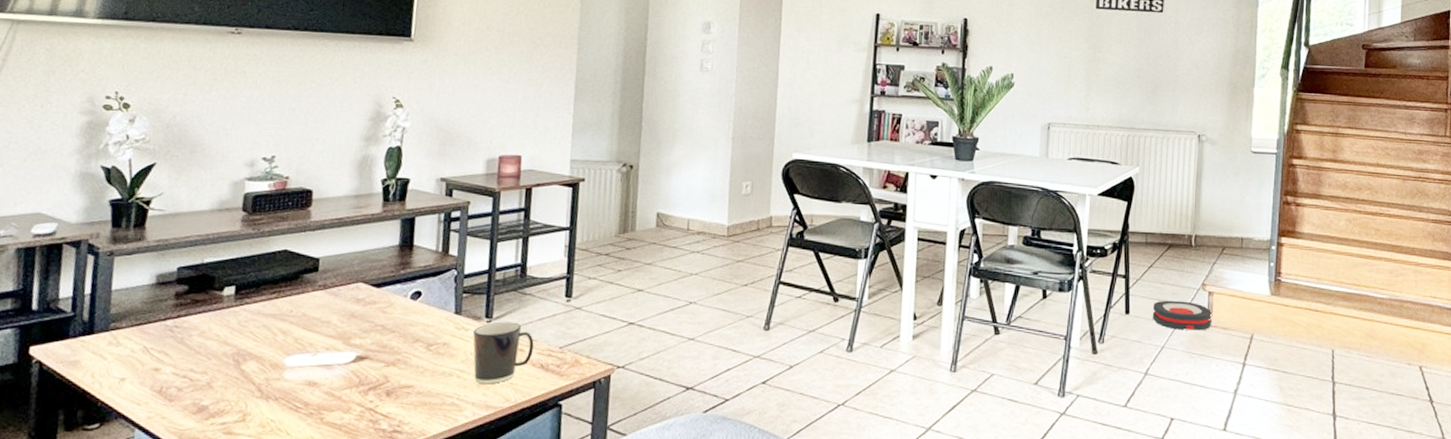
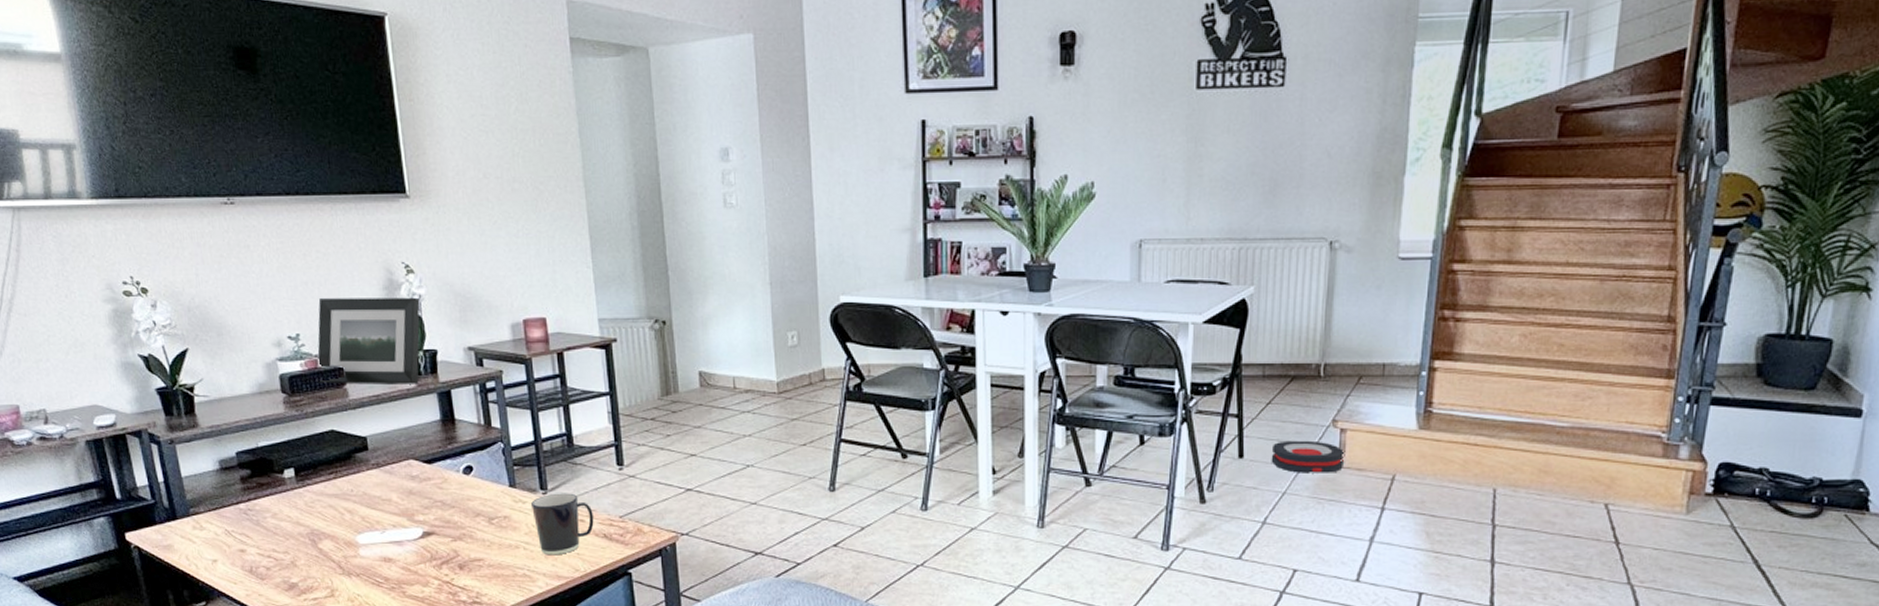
picture frame: none [282,124,403,210] -> present [317,297,420,384]

